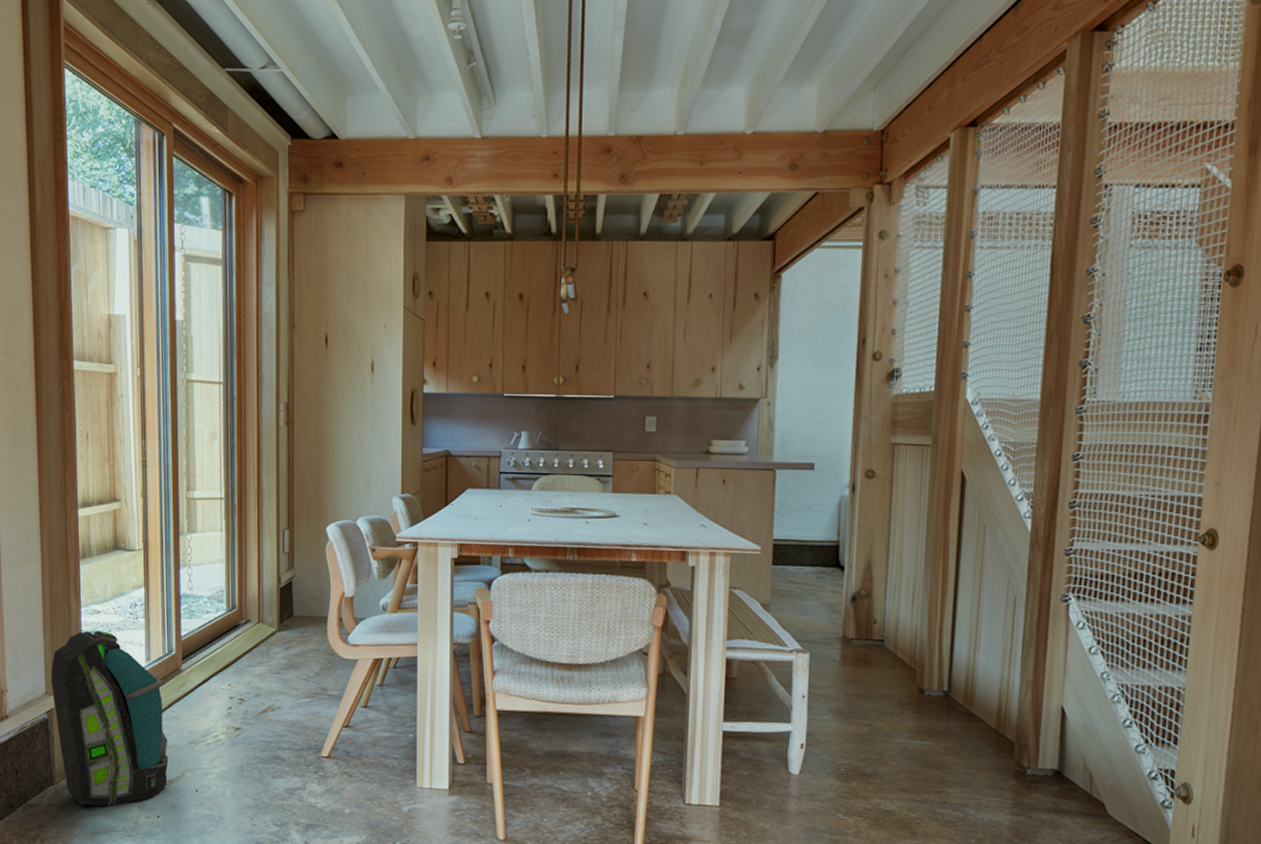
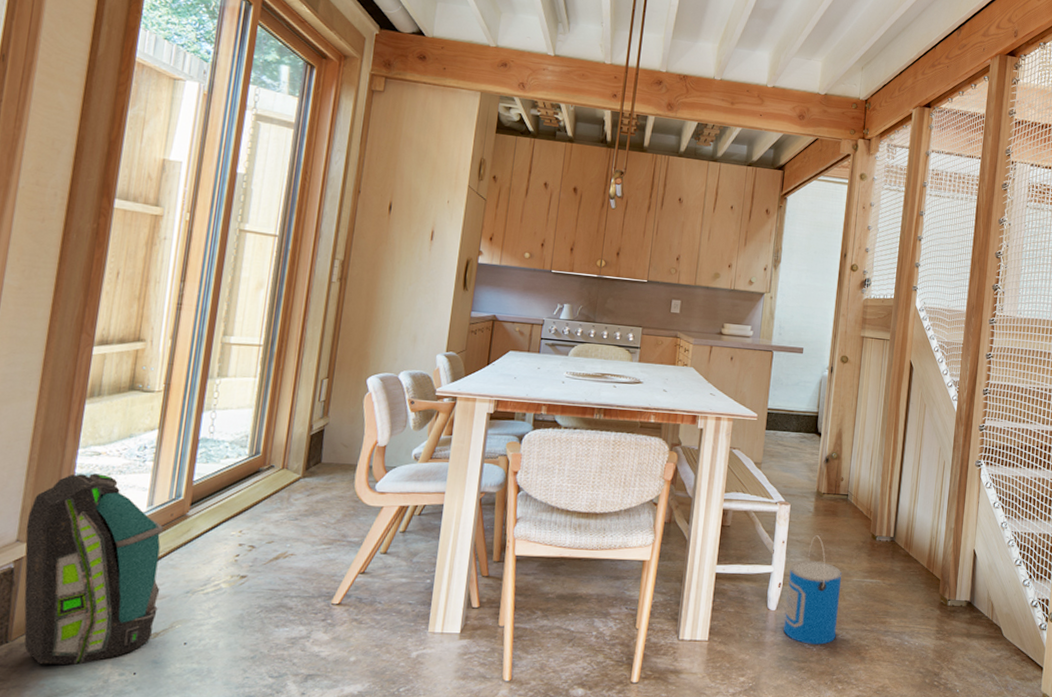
bucket: none [810,689,882,816] -> present [783,535,842,645]

